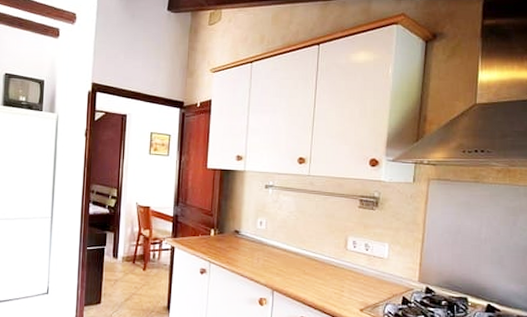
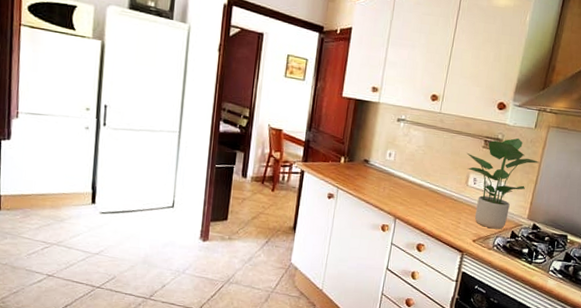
potted plant: none [342,194,424,296] -> present [466,138,540,230]

